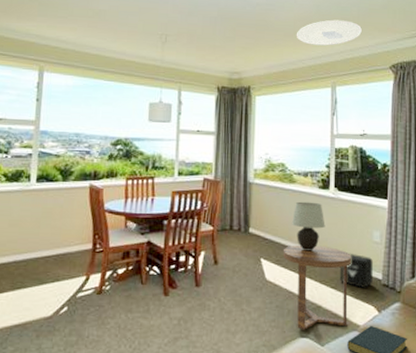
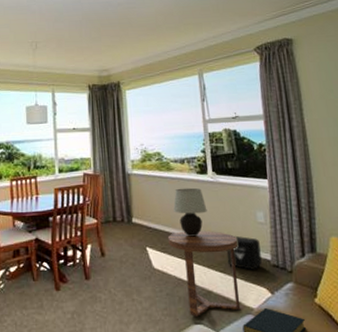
ceiling light: present [296,19,362,46] -> none [158,9,223,36]

